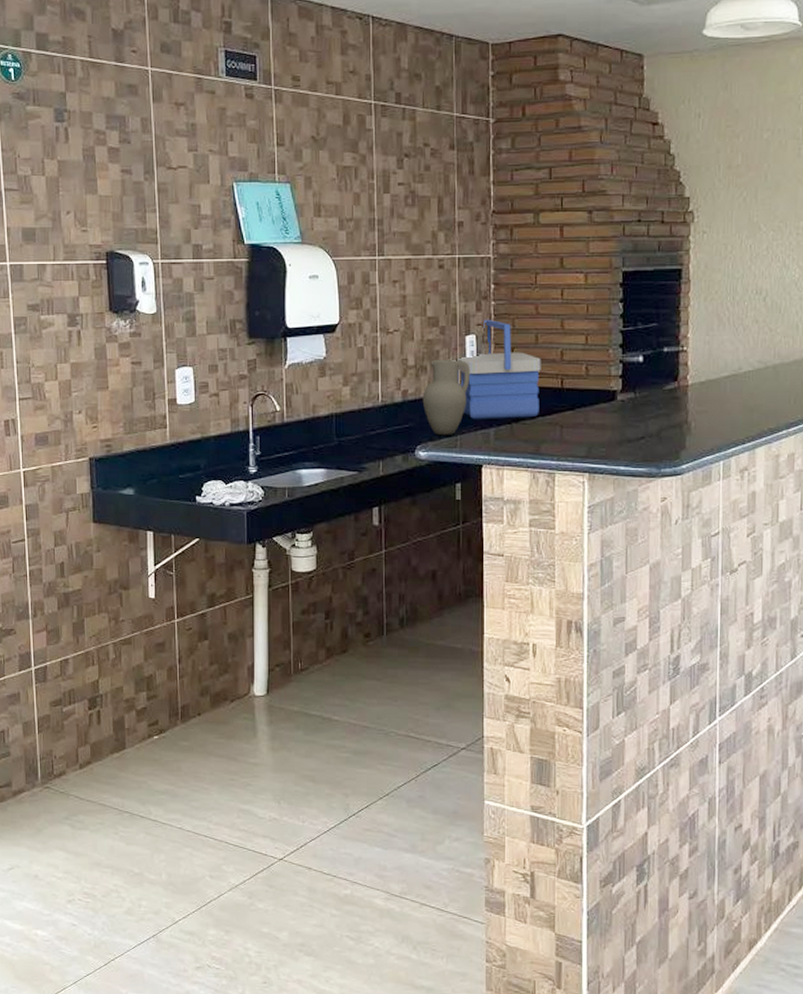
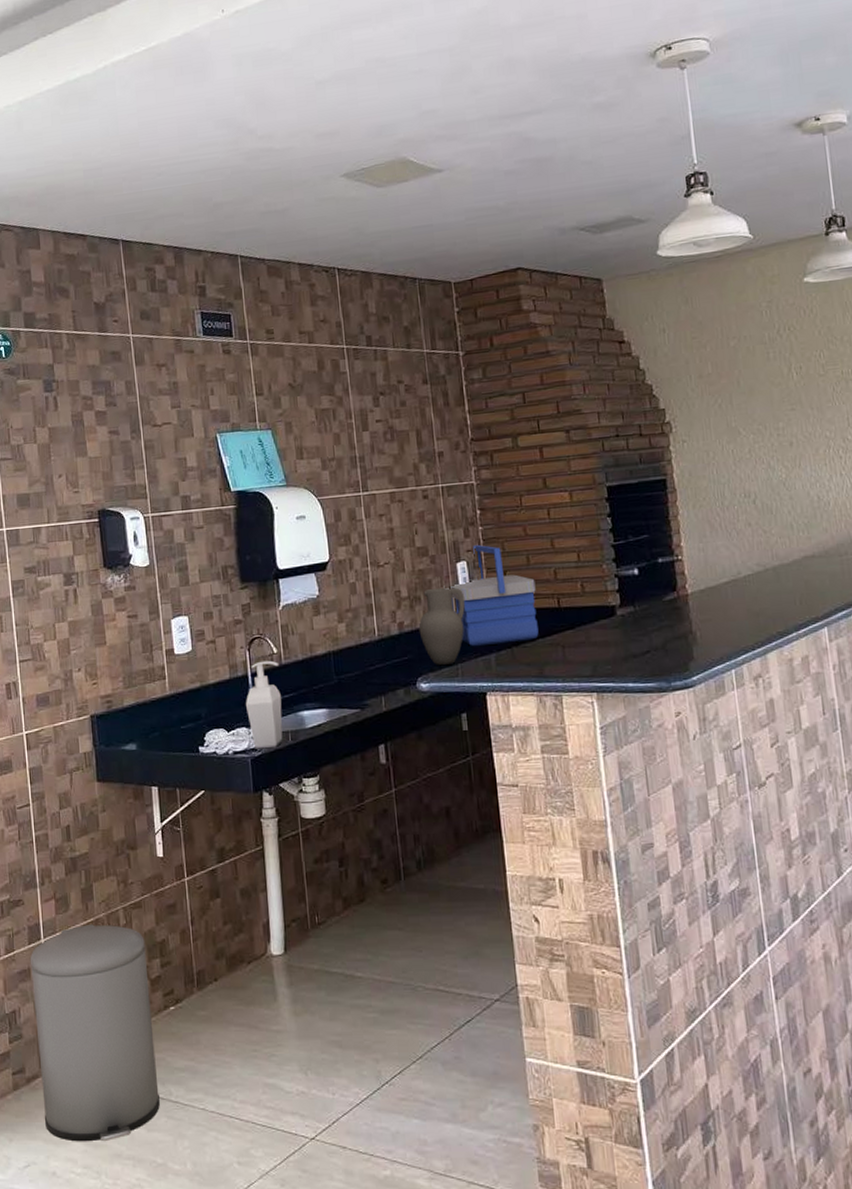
pedal bin: none [19,656,139,852] -> present [29,924,160,1142]
soap bottle: none [244,417,281,503] -> present [245,660,283,750]

